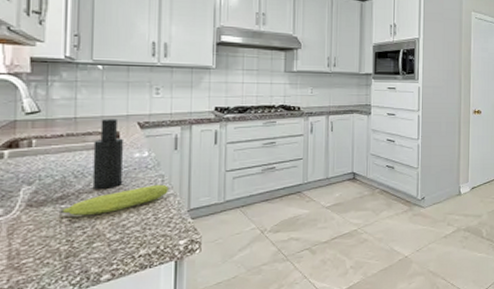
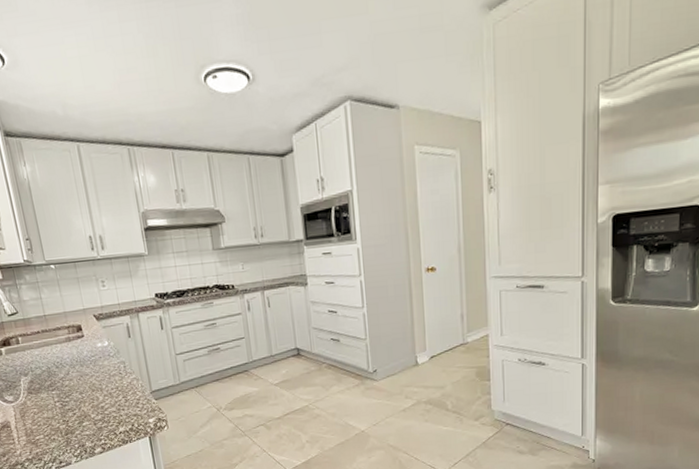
fruit: present [60,184,169,215] -> none [52,369,131,400]
soap dispenser: present [92,119,124,189] -> none [63,313,94,377]

